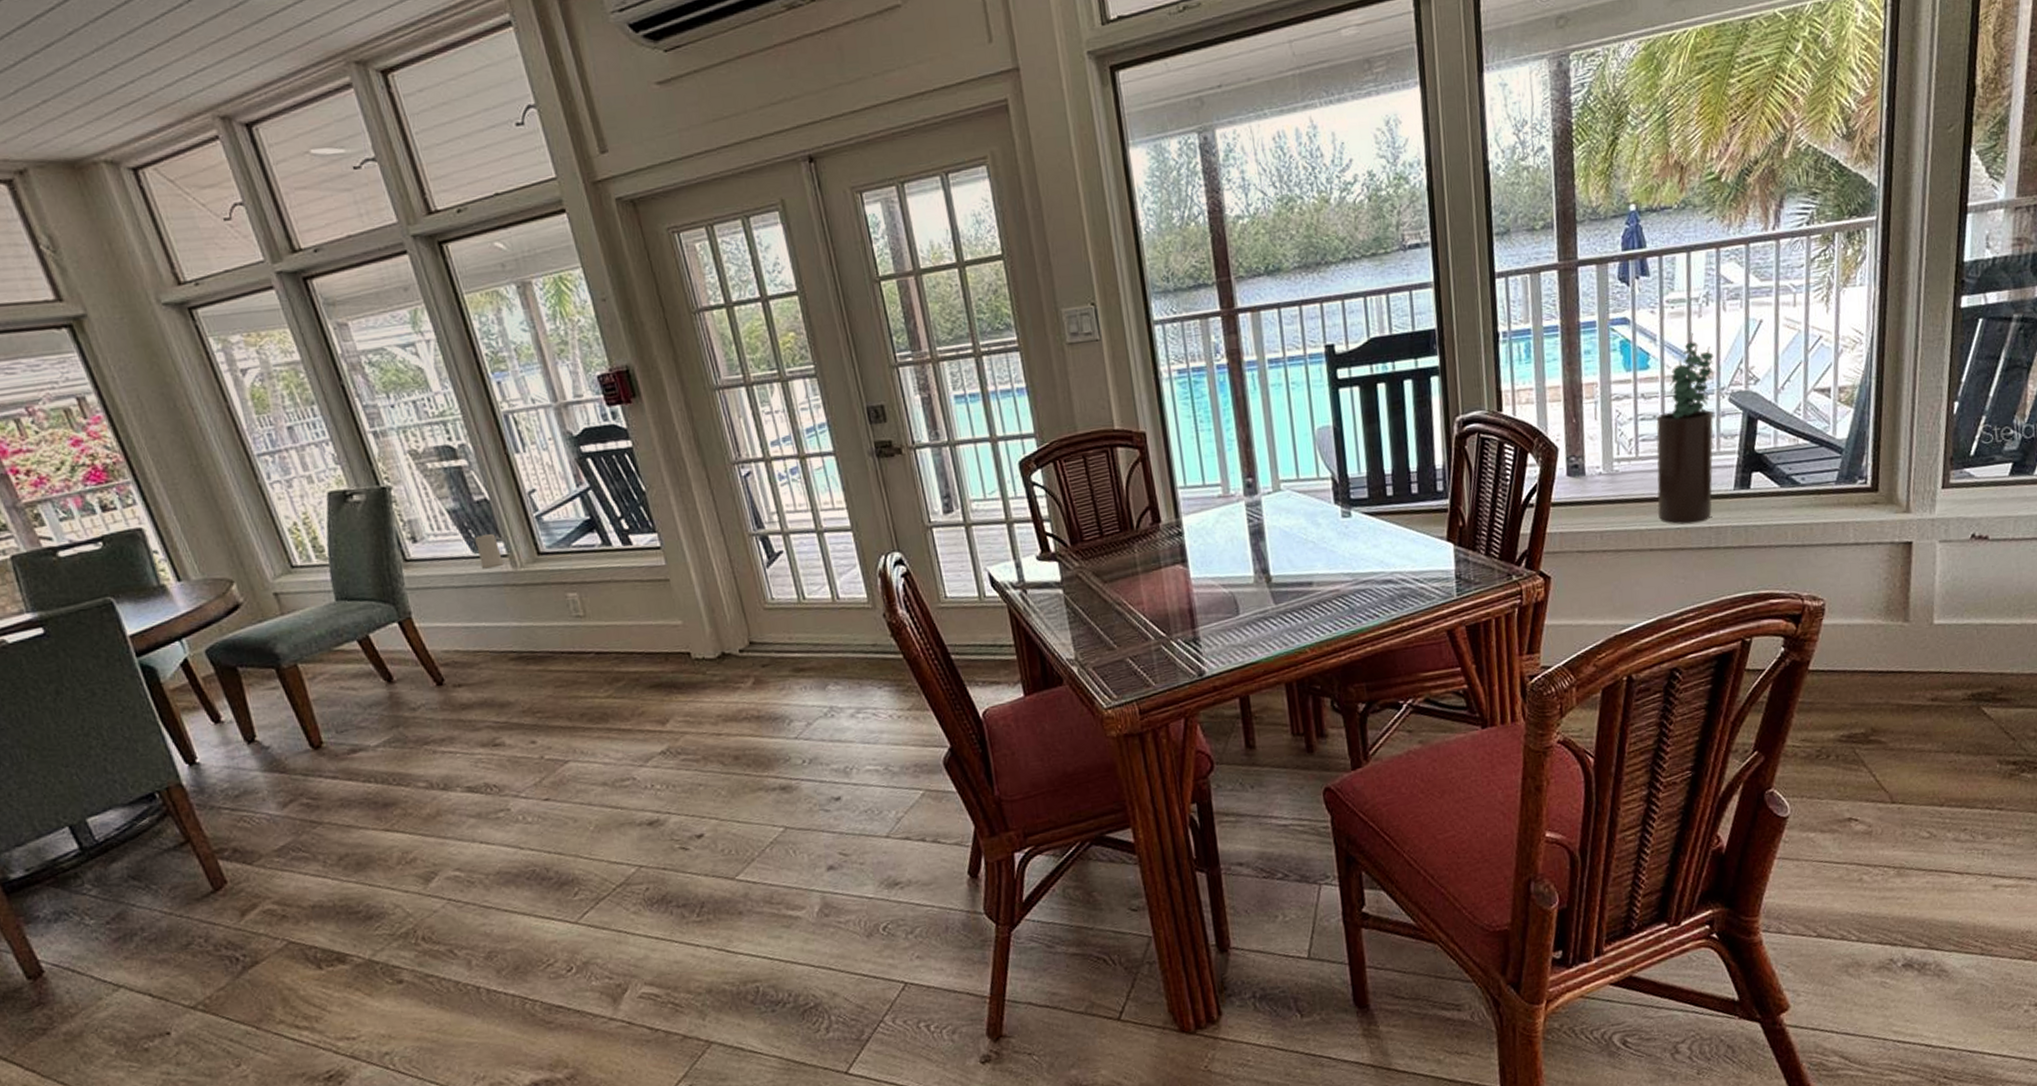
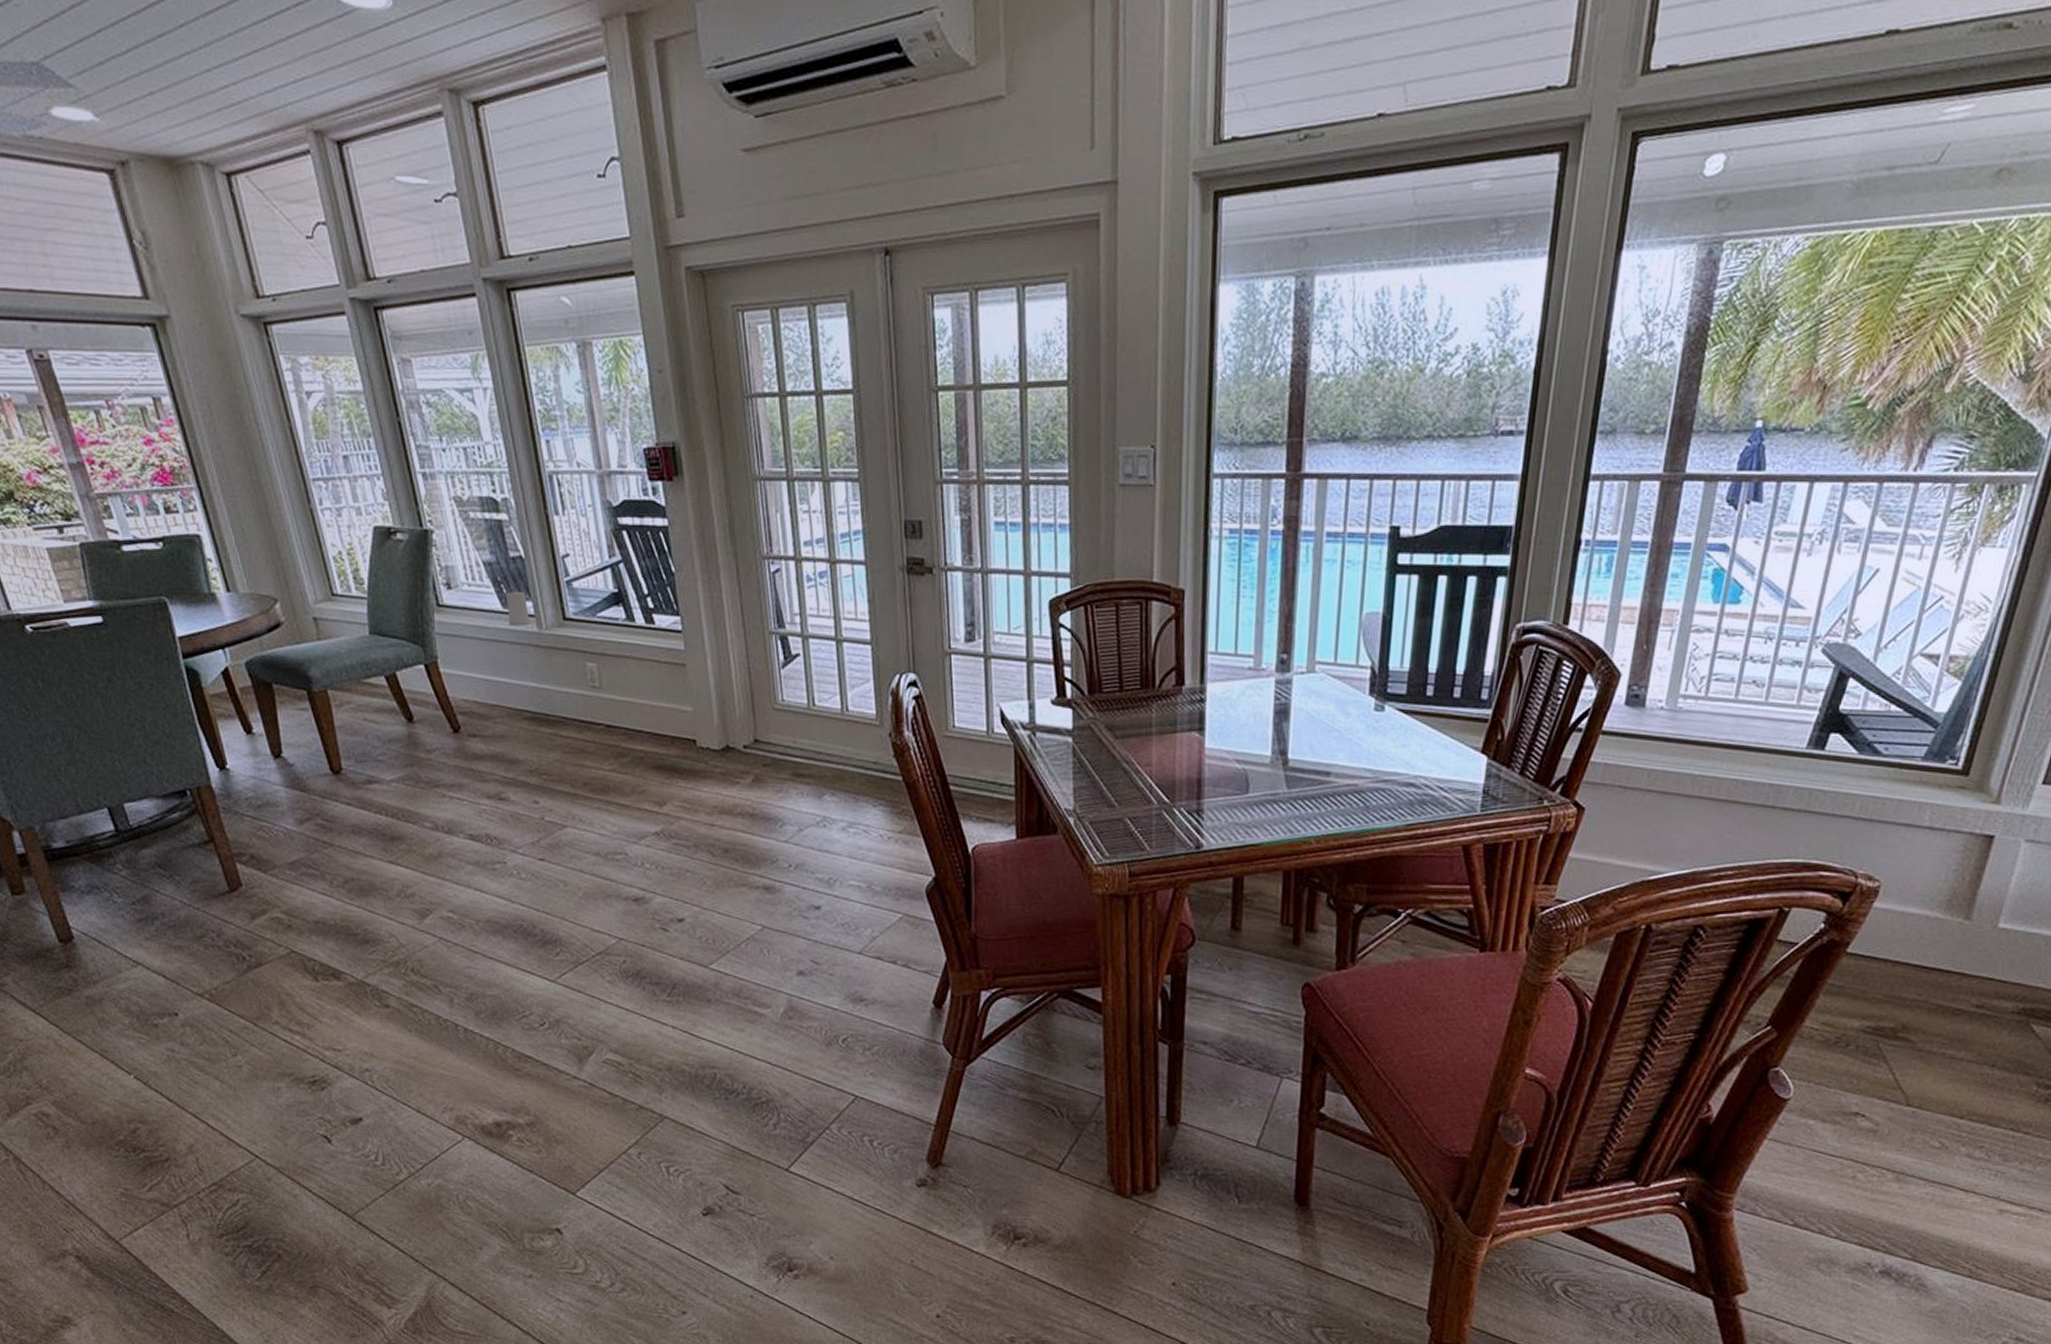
vase: present [1656,332,1714,525] -> none [1716,571,1816,778]

